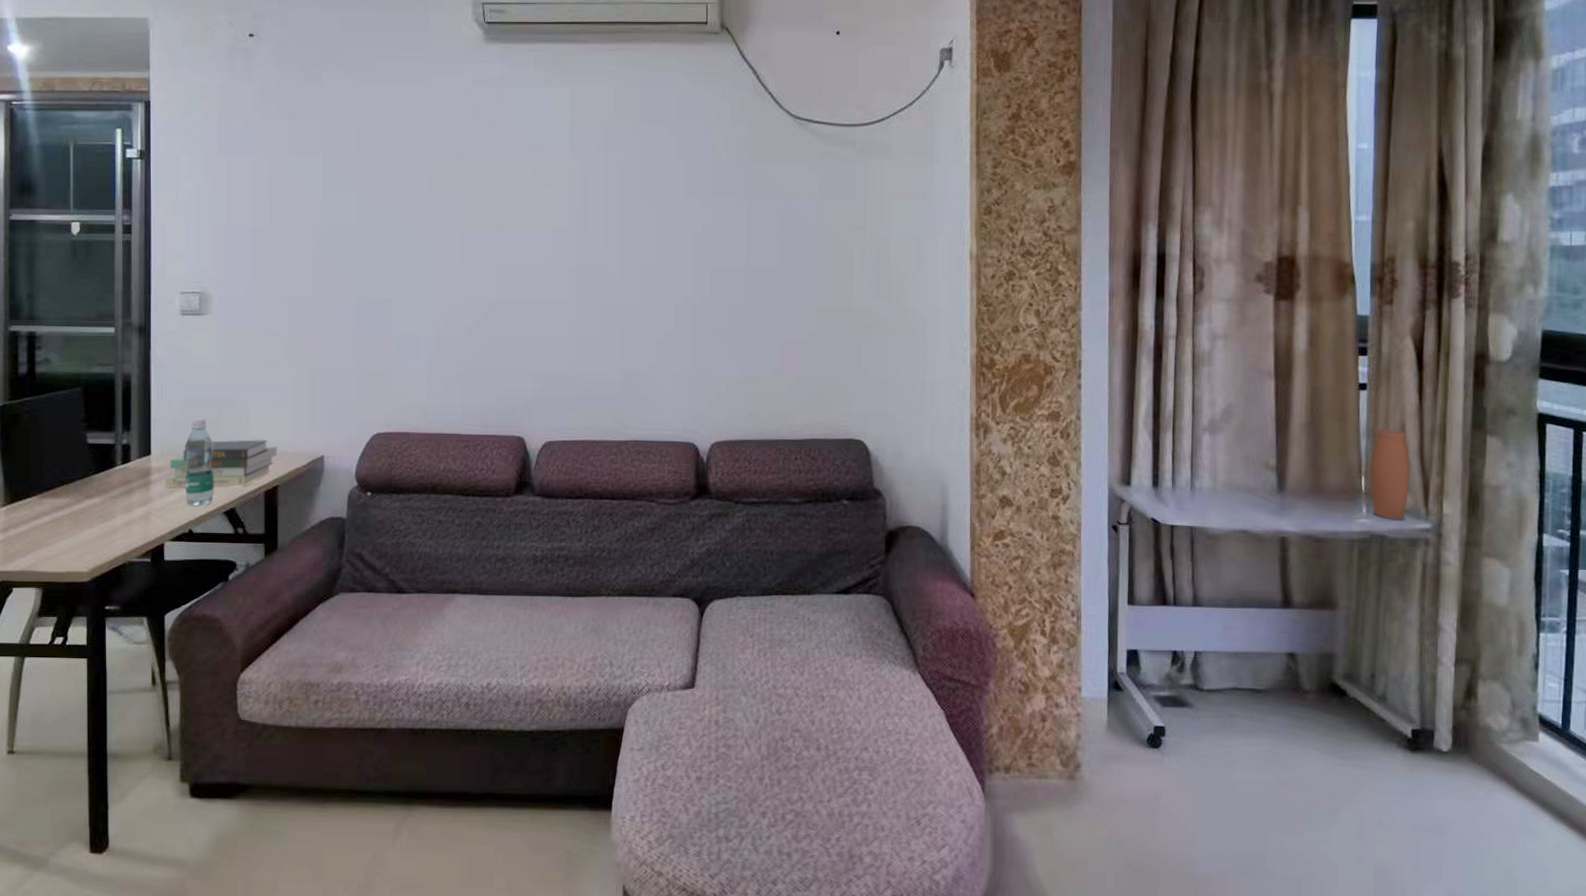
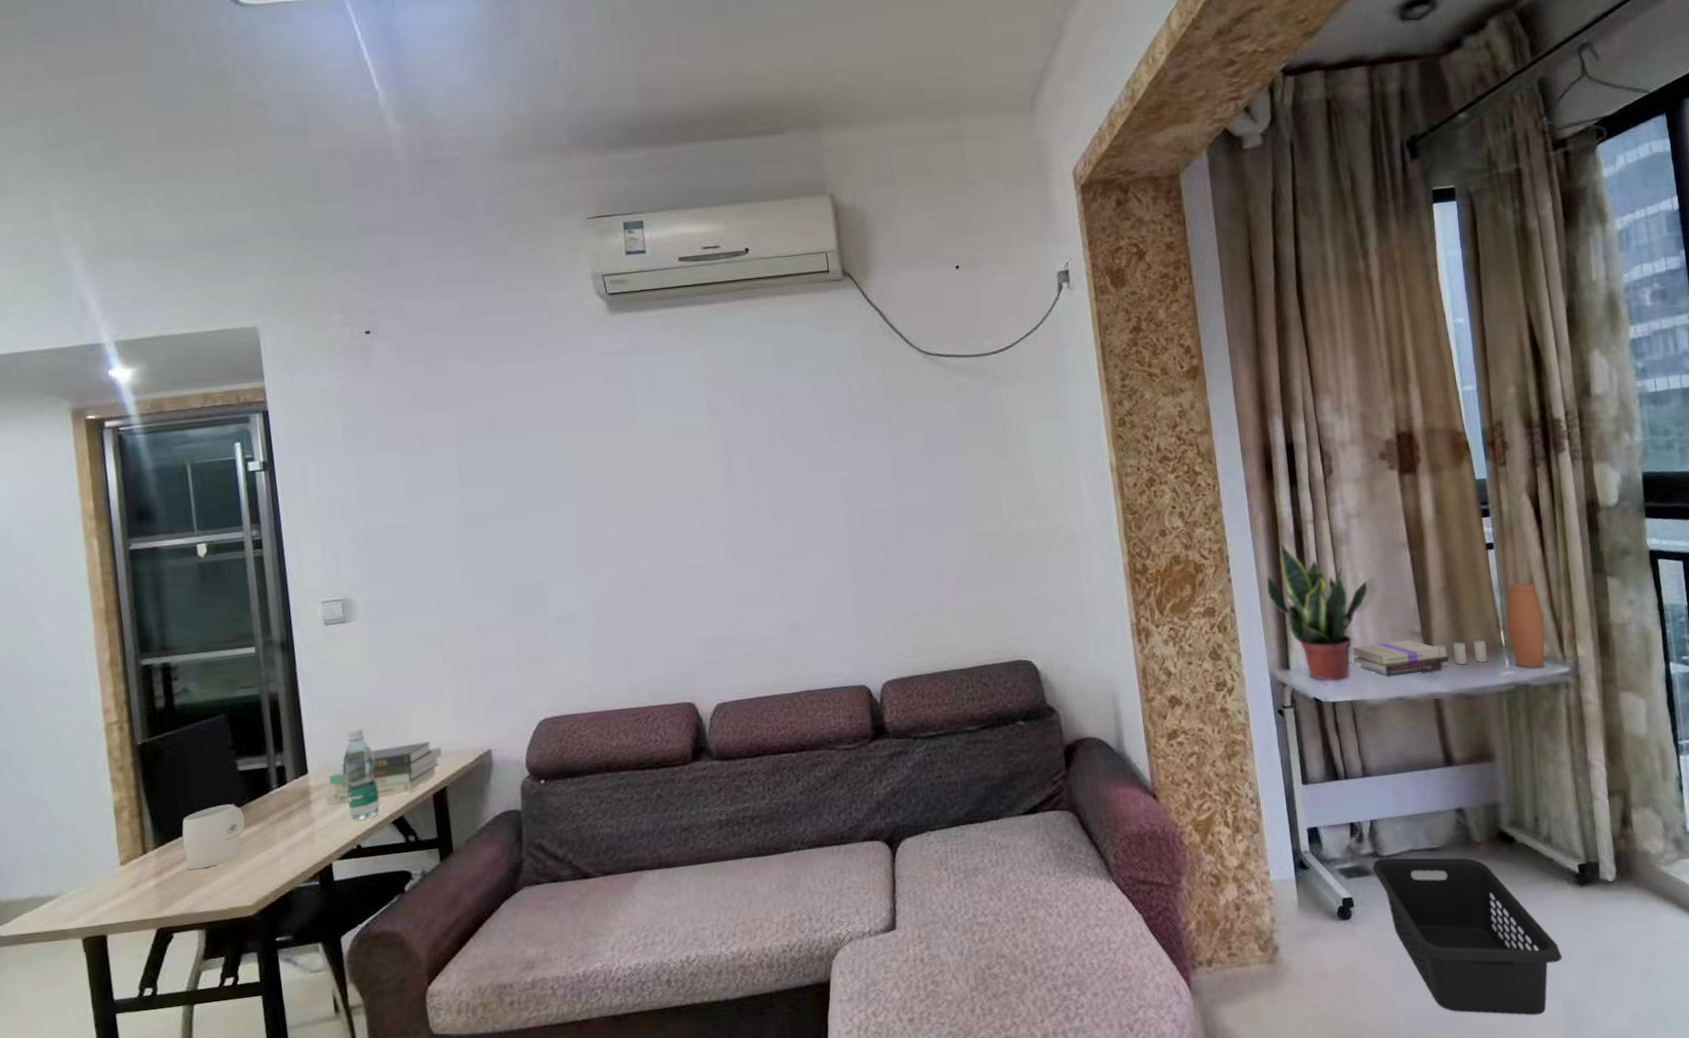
mug: none [30,474,89,531] -> present [182,804,245,870]
potted plant: none [1117,356,1225,505] -> present [1266,544,1368,682]
laundry basket: none [1190,692,1381,876] -> present [1372,857,1562,1016]
books: none [1199,471,1302,509] -> present [1352,639,1449,677]
toilet paper roll: none [1287,481,1344,506] -> present [1434,640,1488,667]

